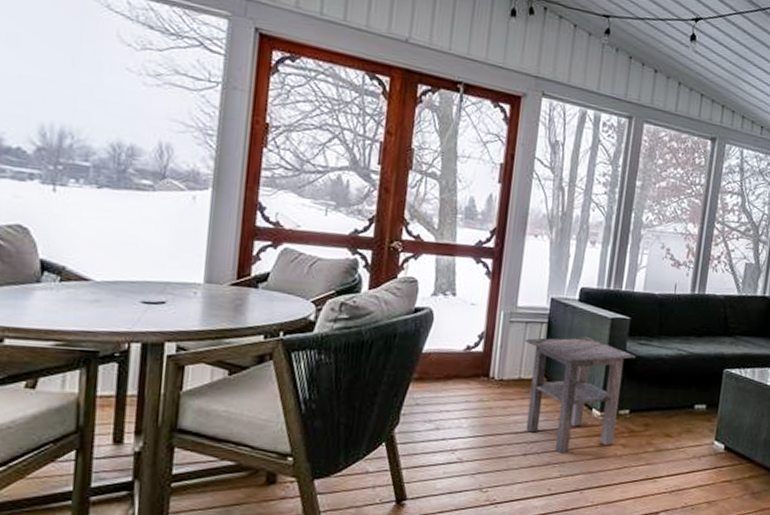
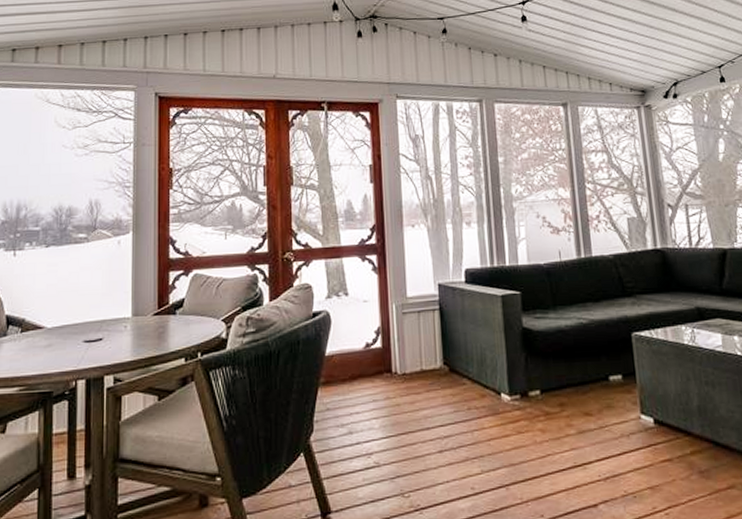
side table: present [524,336,637,454] -> none [420,318,536,447]

